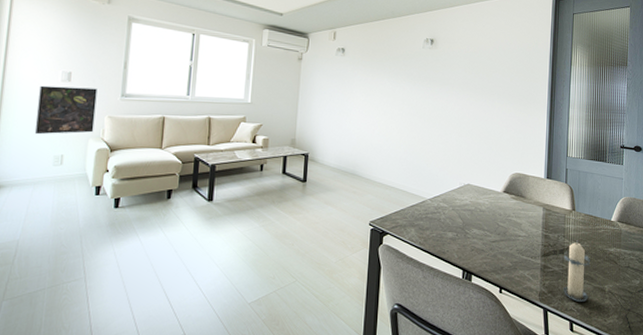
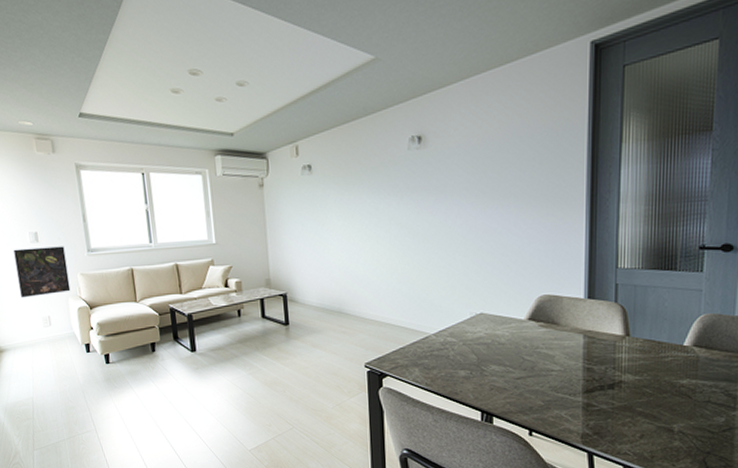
candle: present [563,240,591,303] -> none [613,372,653,445]

